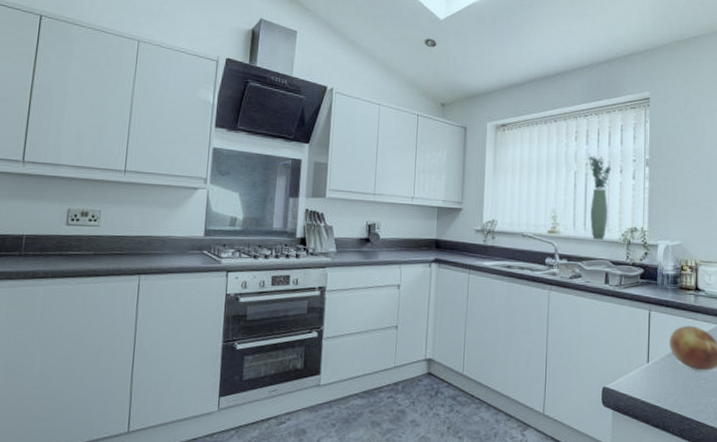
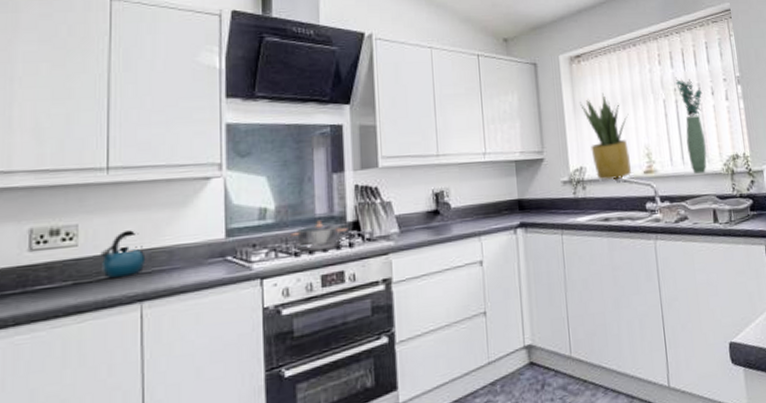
kettle: none [114,220,145,254] -> present [100,230,144,278]
cooking pot: none [251,233,297,258] -> present [289,220,348,253]
planter: none [500,159,542,234] -> present [580,93,631,180]

